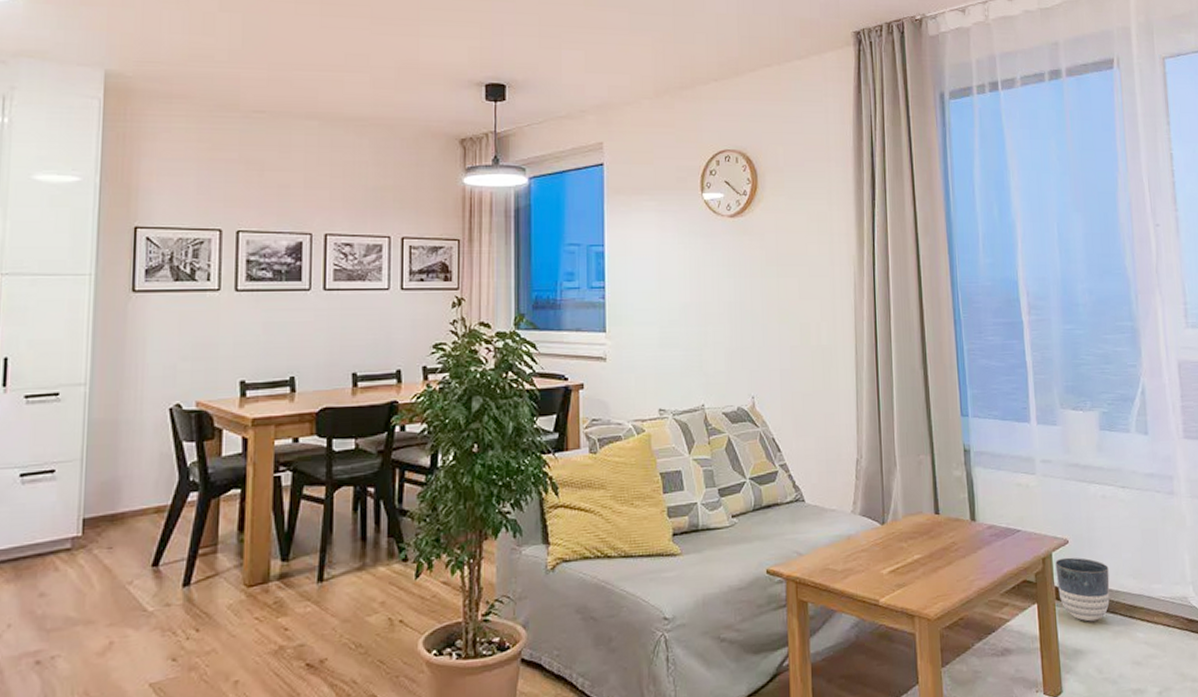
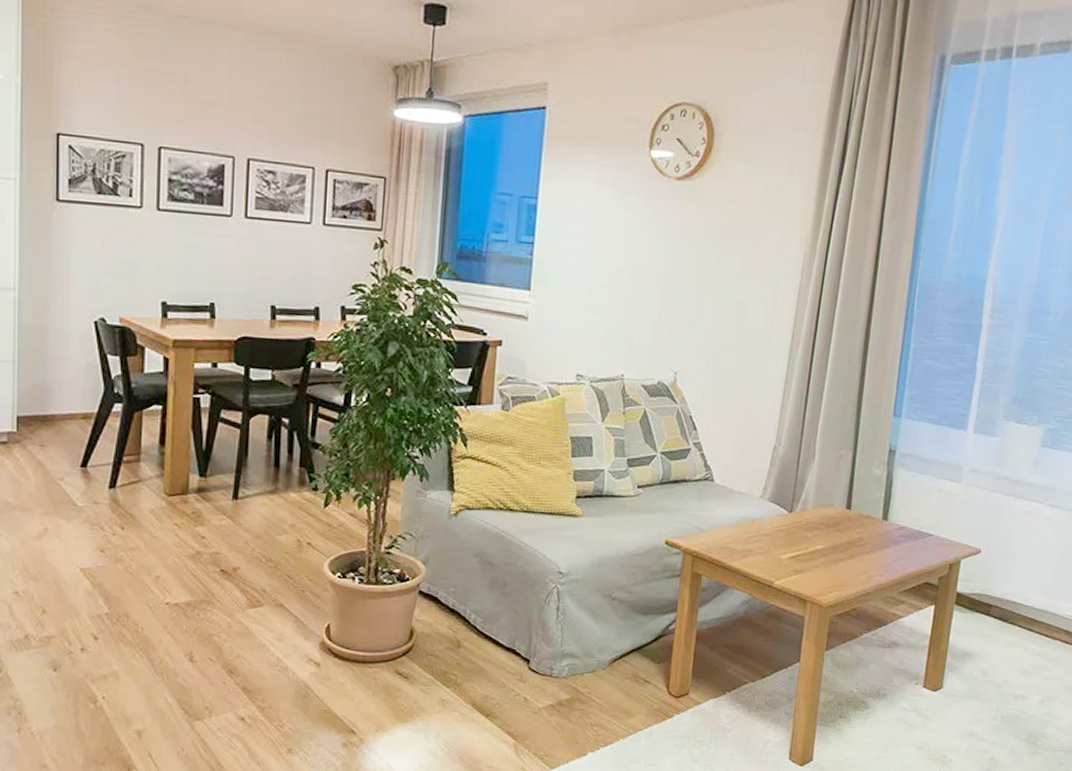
planter: present [1055,557,1110,622] -> none [959,566,1018,629]

